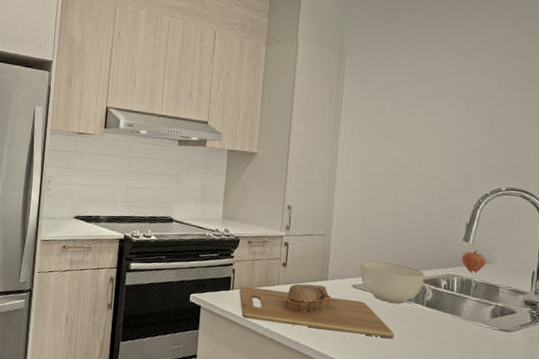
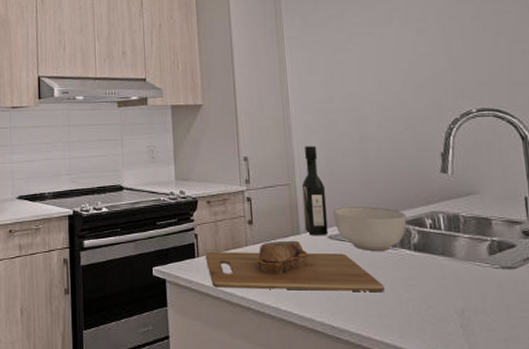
bottle: none [332,202,357,284] -> present [301,146,328,235]
fruit: present [461,249,487,272] -> none [442,180,472,206]

